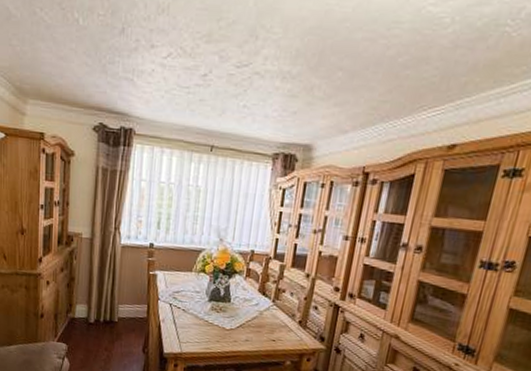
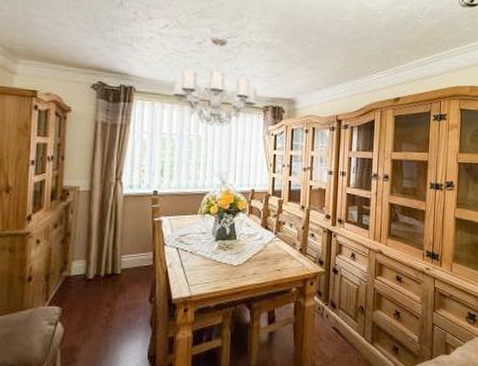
chandelier: none [172,64,267,177] -> present [172,35,257,126]

